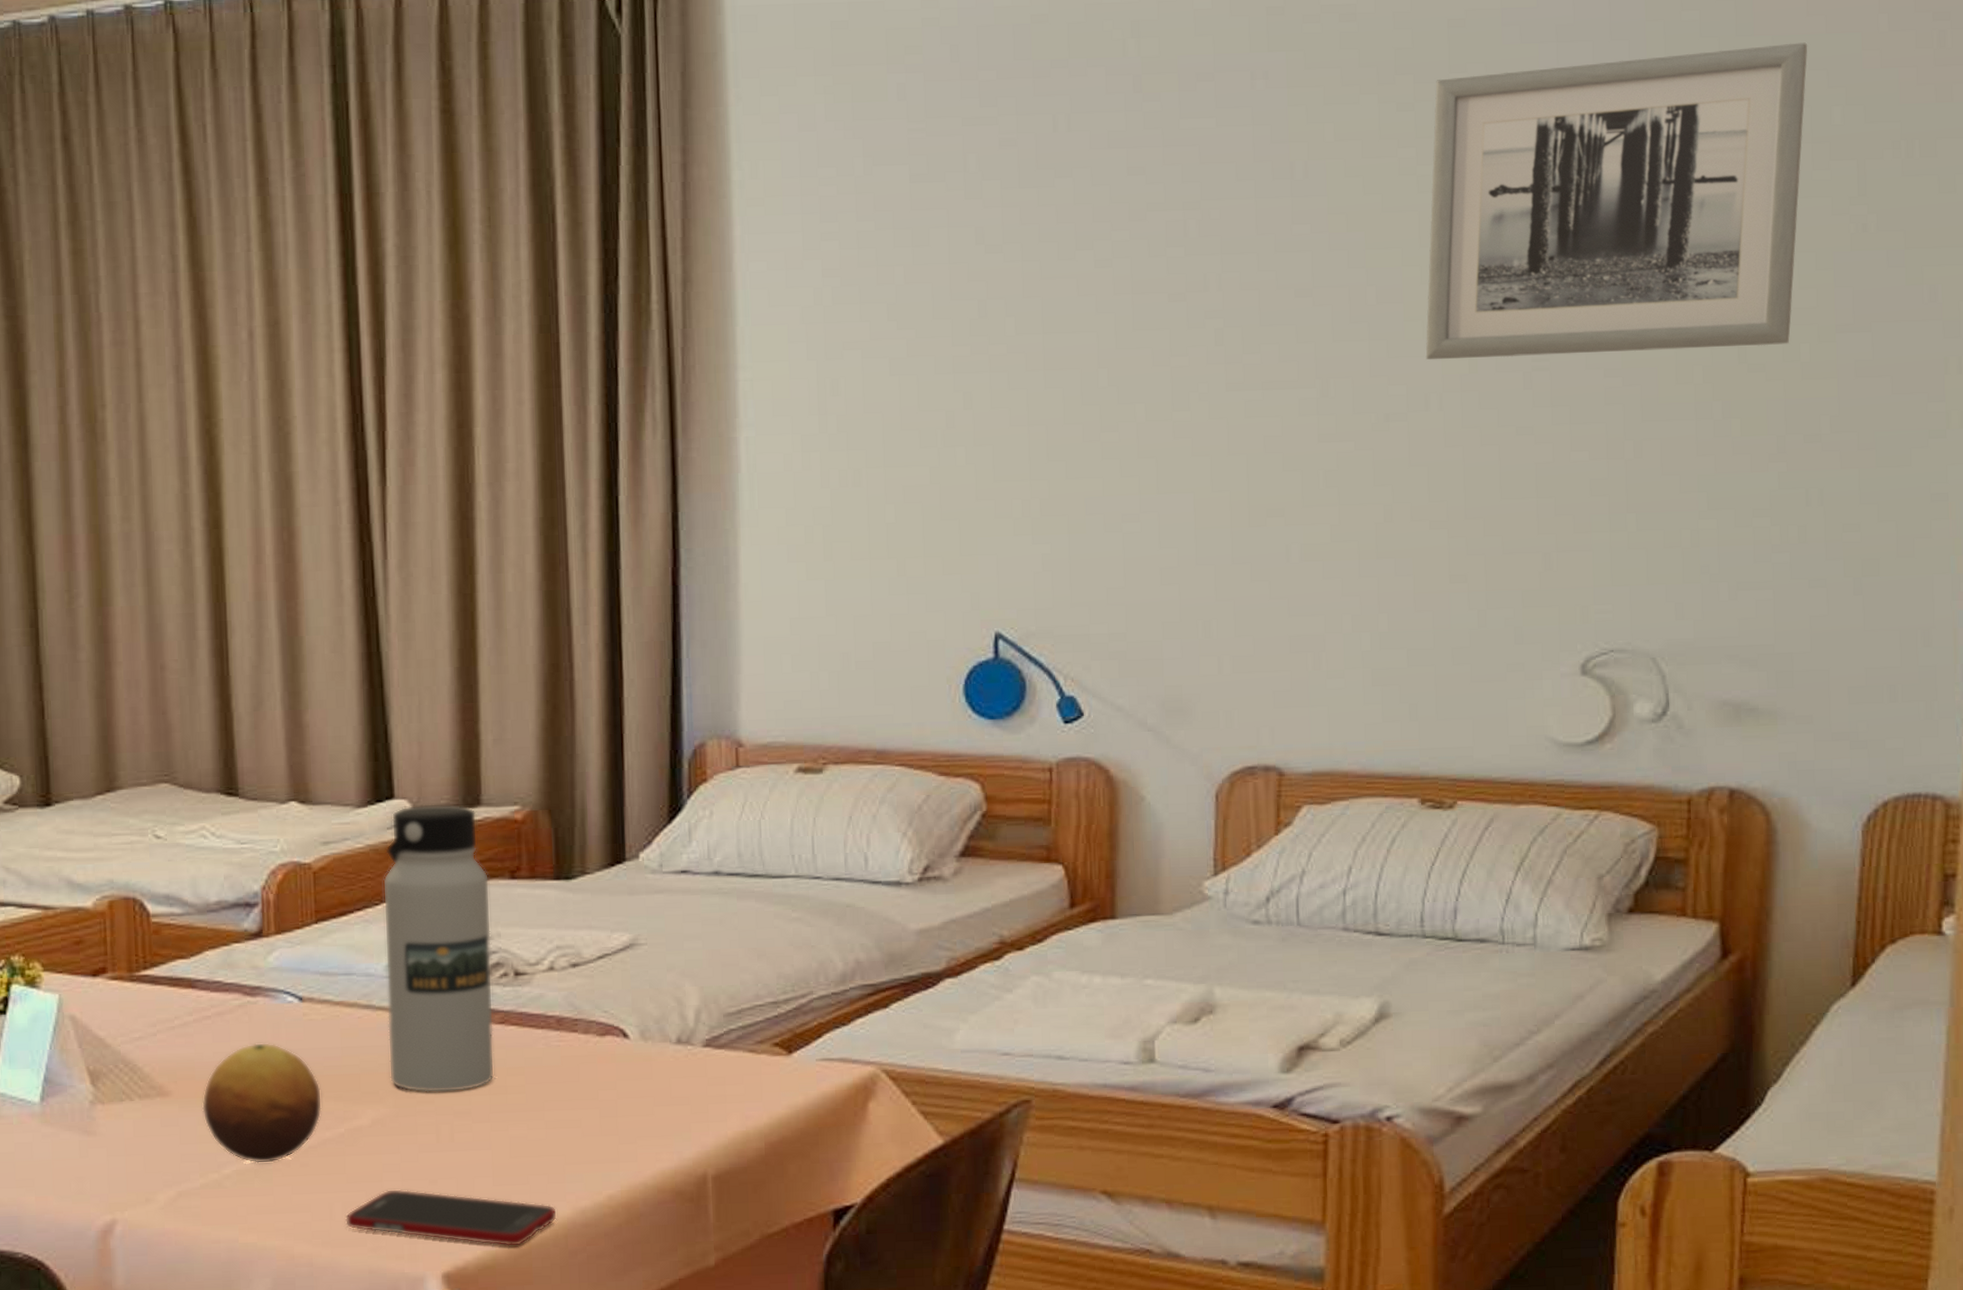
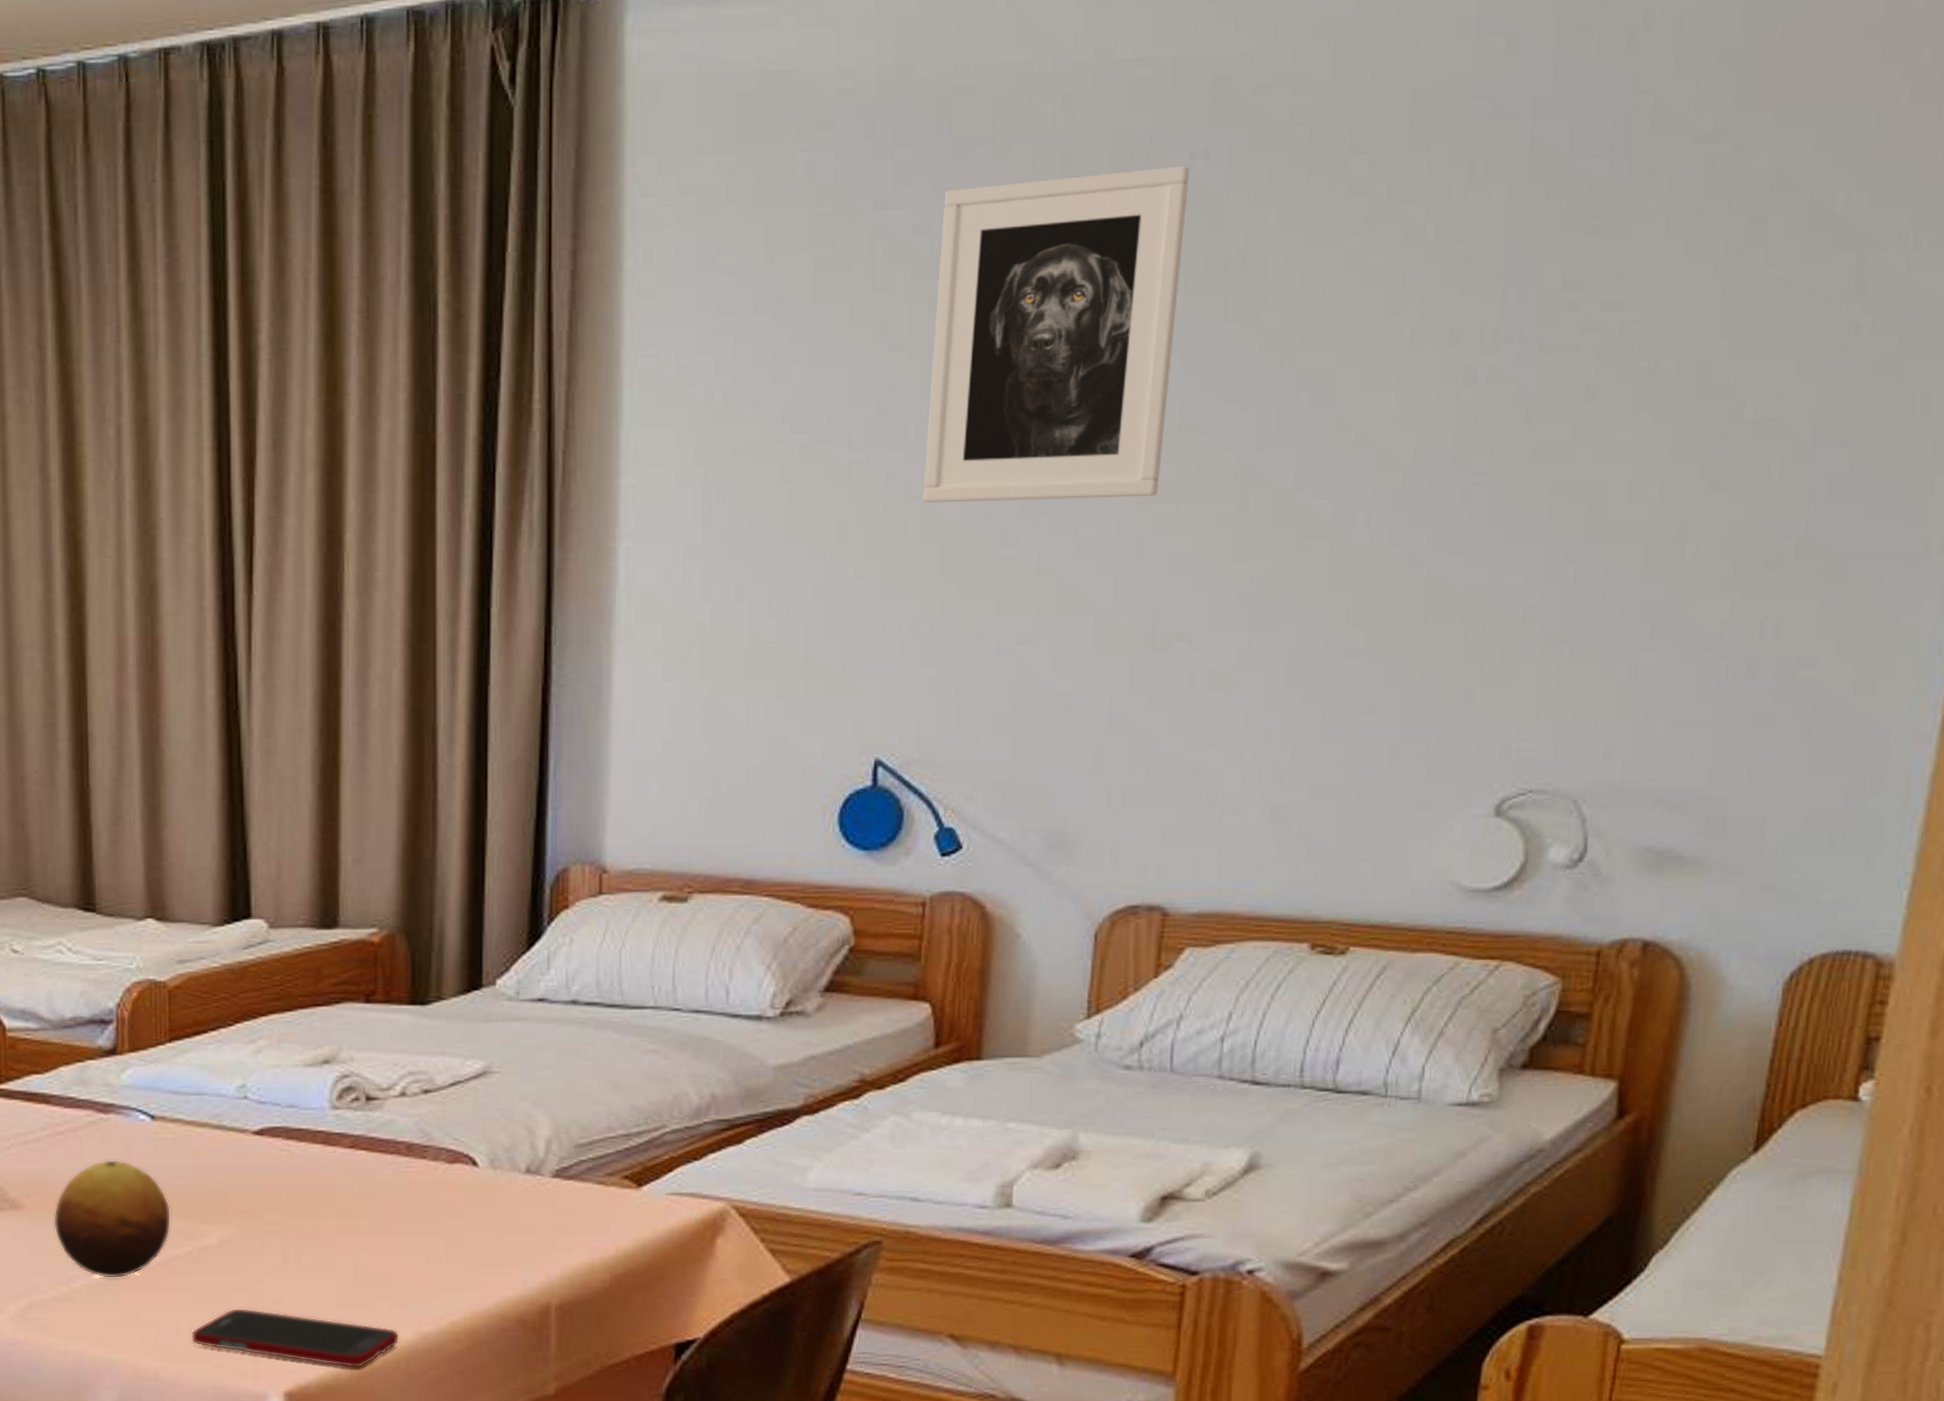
water bottle: present [383,803,495,1093] -> none [237,924,344,1215]
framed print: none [1025,85,1252,392] -> present [923,165,1190,503]
wall art: present [1425,42,1808,360] -> none [1356,118,1816,473]

